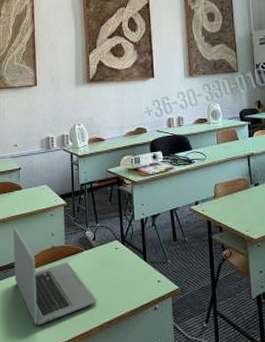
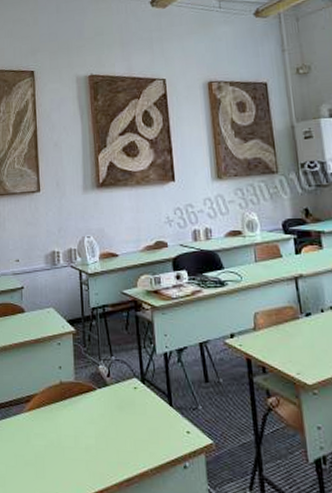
laptop: present [13,226,96,325] -> none [16,355,113,477]

